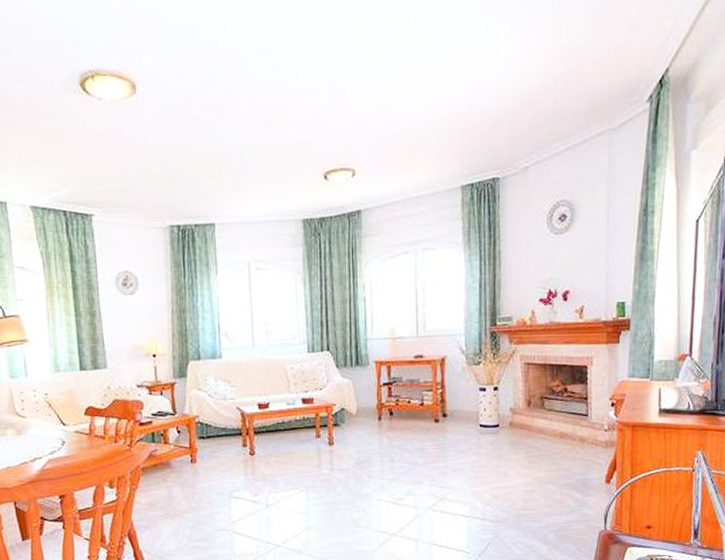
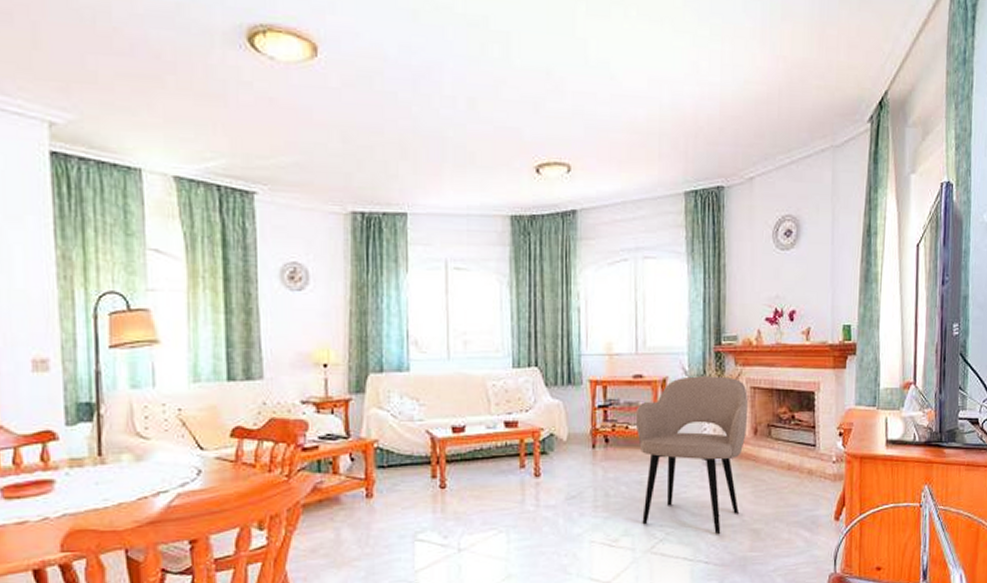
armchair: none [417,354,523,494] -> present [635,376,749,534]

